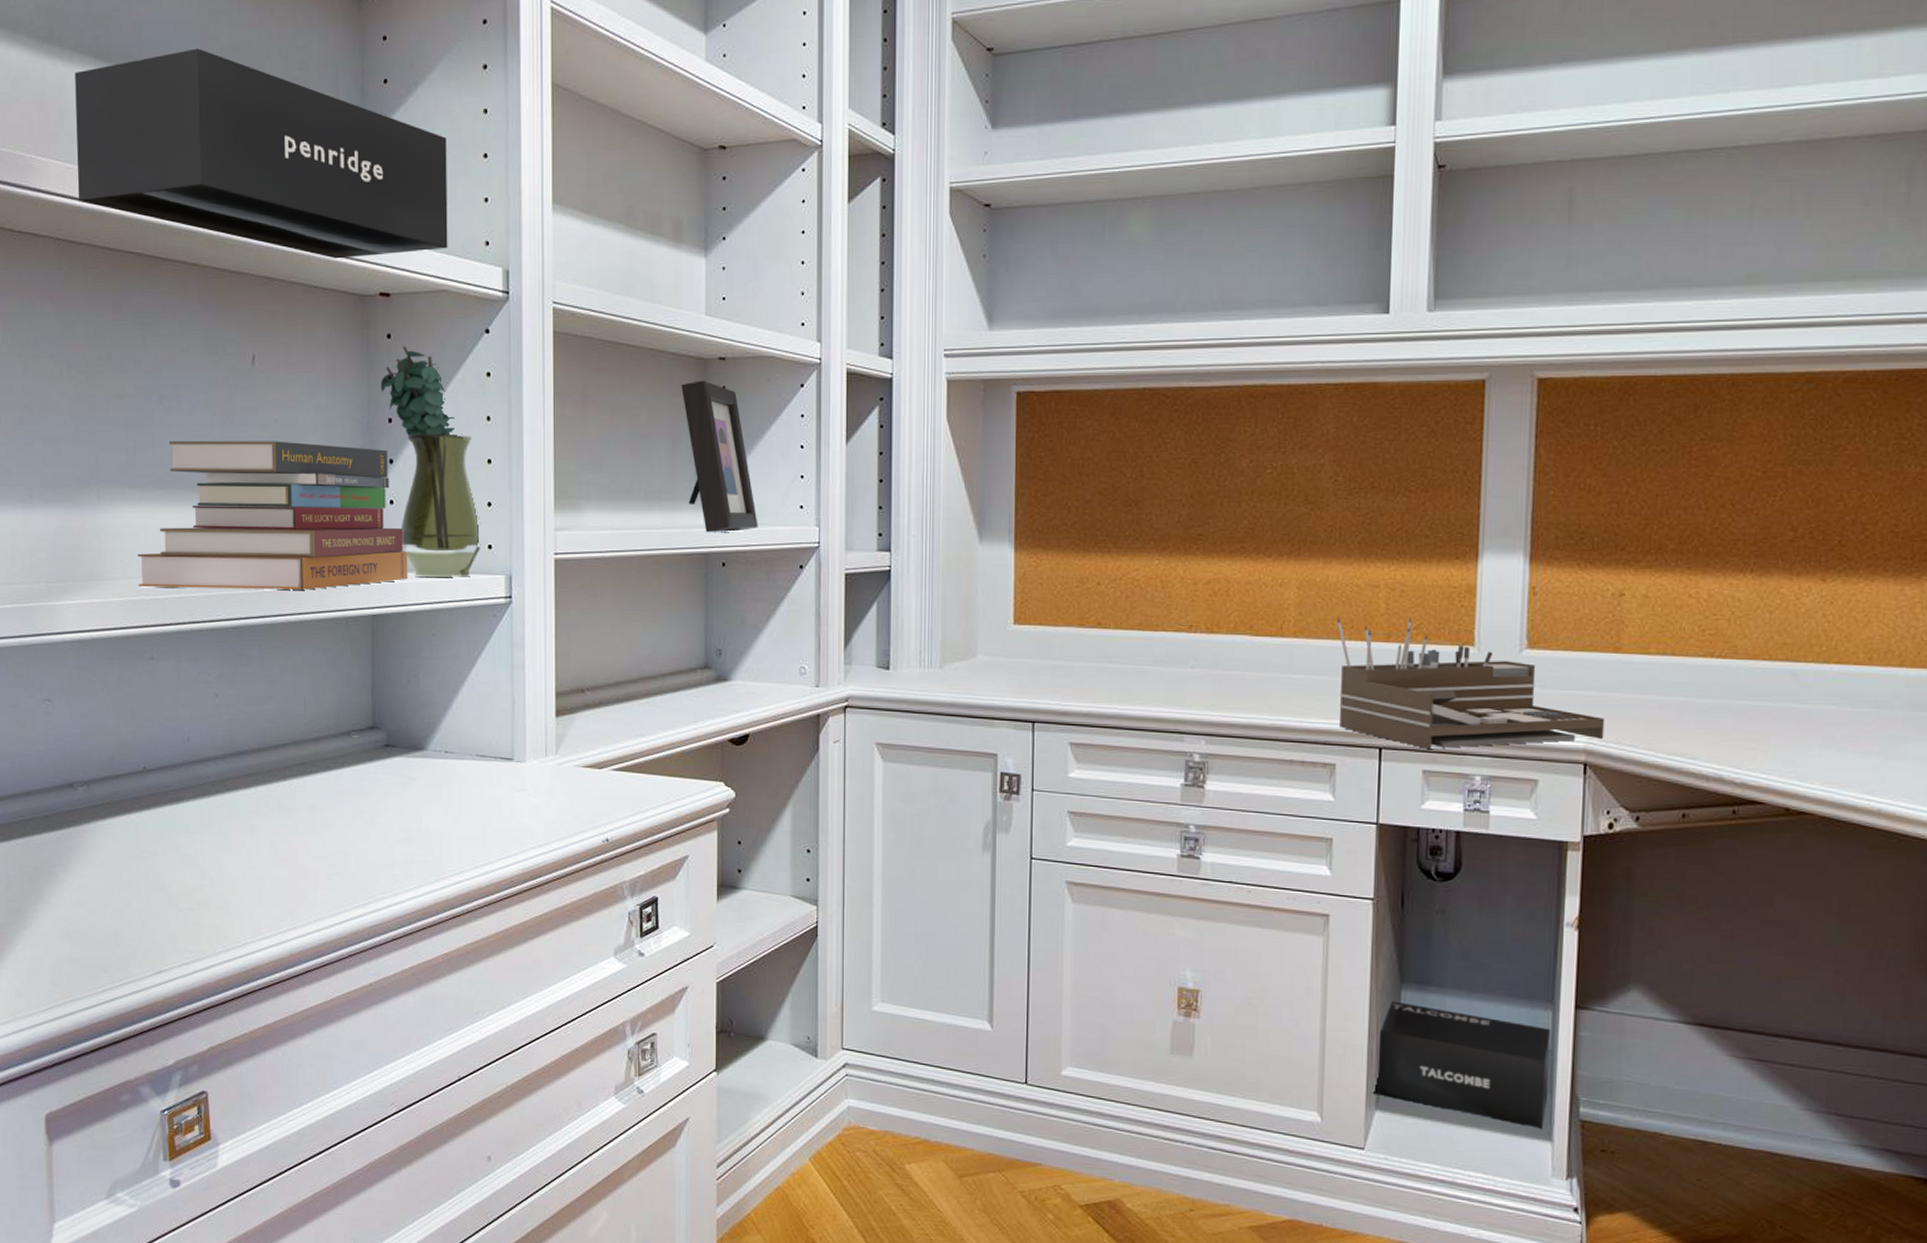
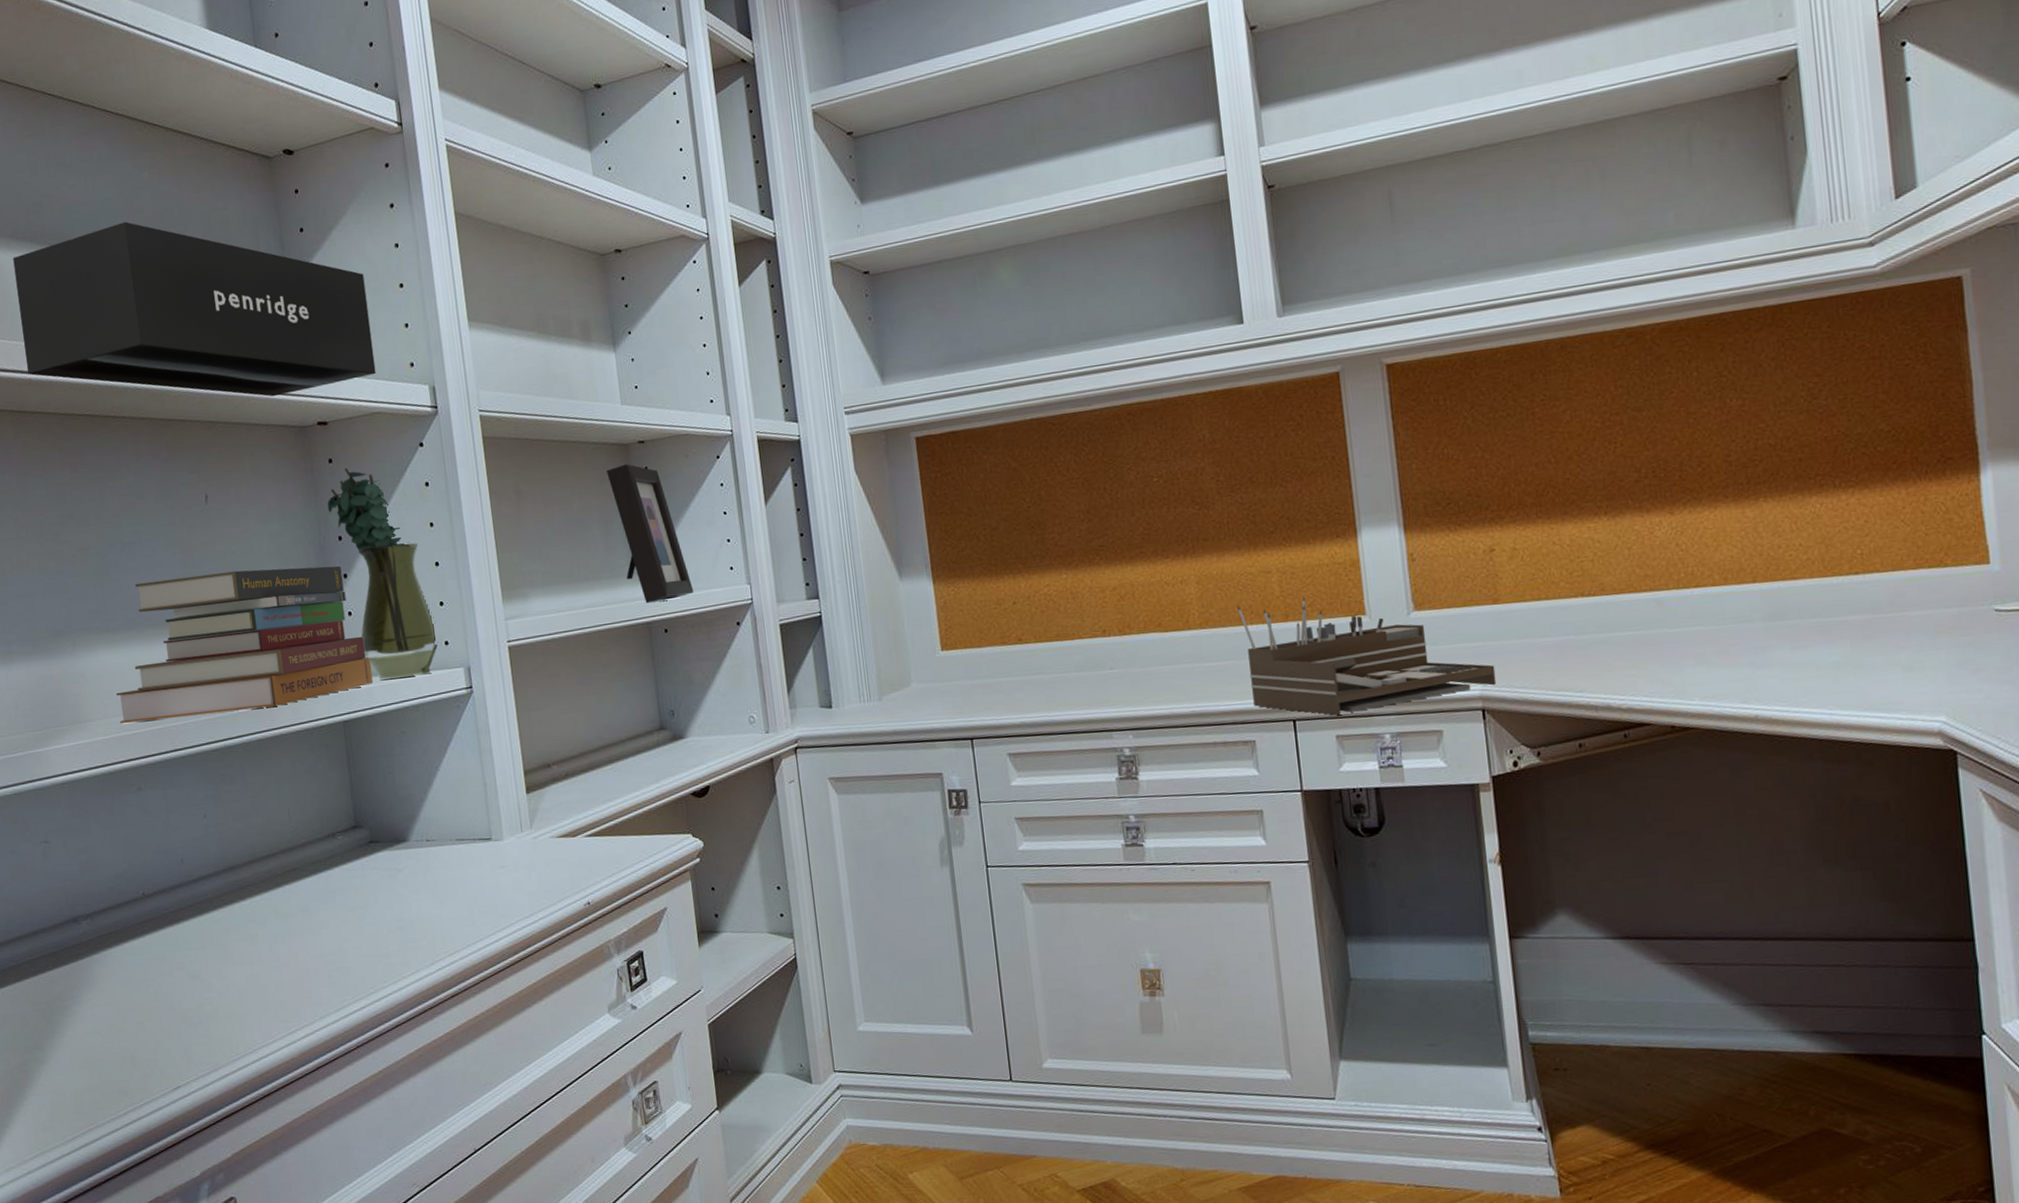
box: present [1371,1001,1551,1129] -> none [1333,954,1498,1057]

